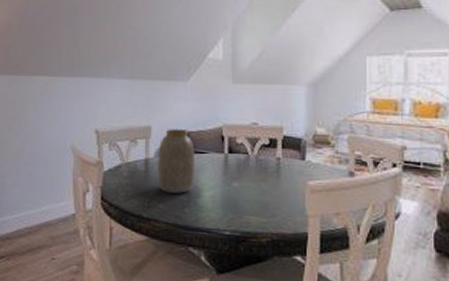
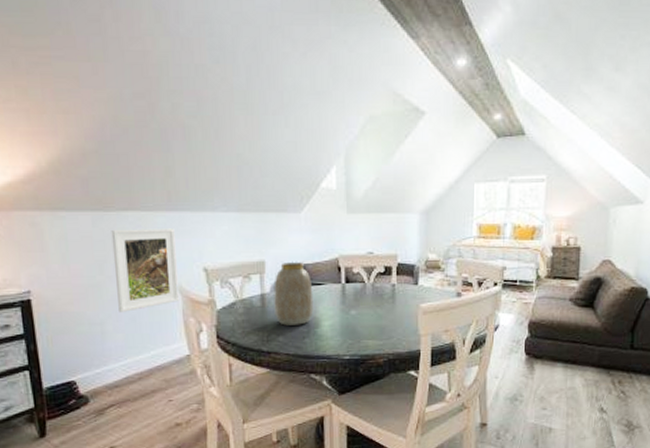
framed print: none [19,91,74,167] -> present [111,228,180,312]

